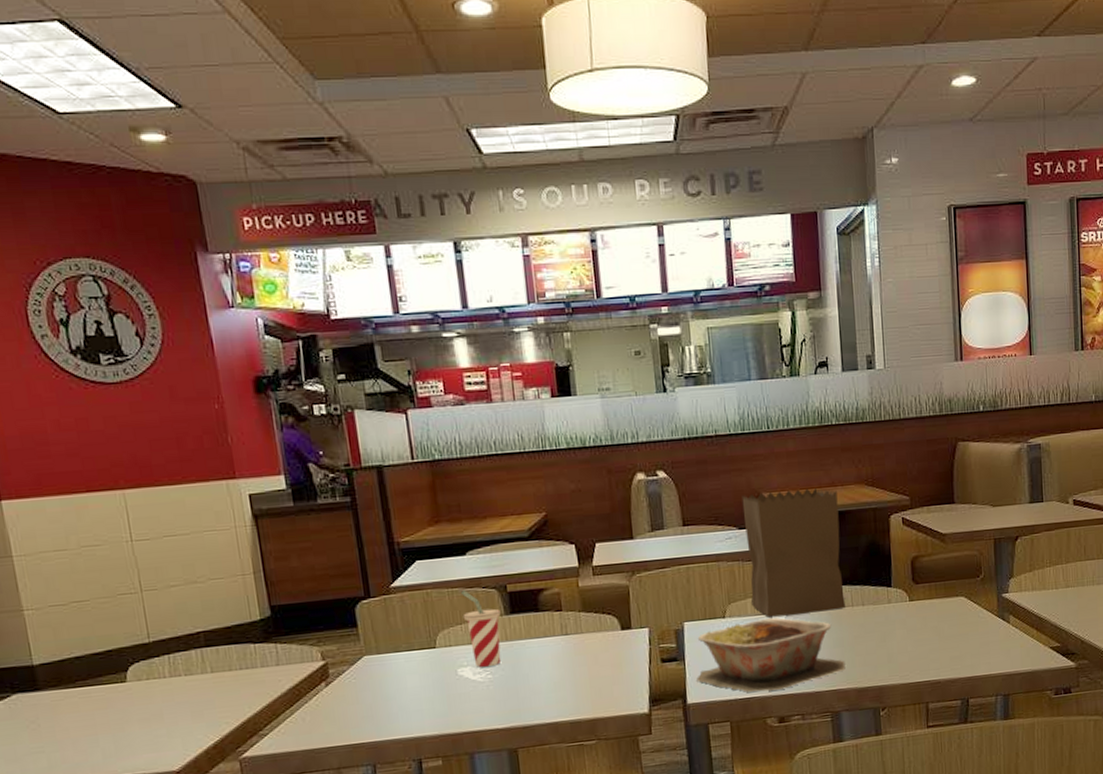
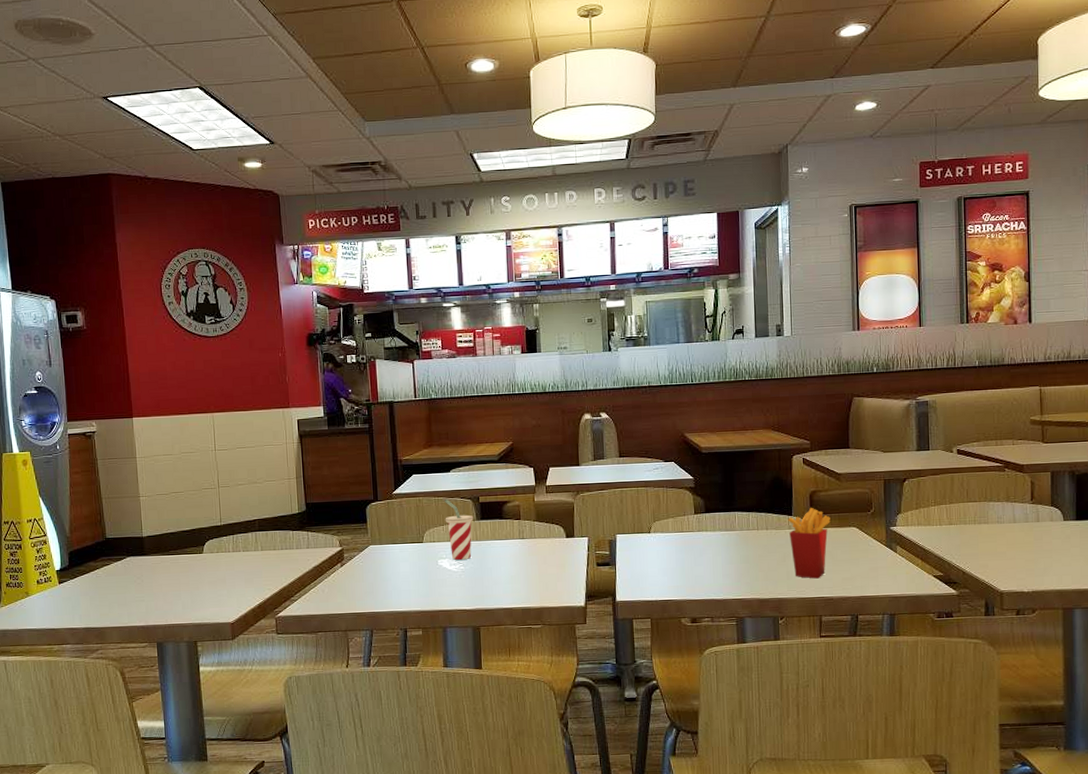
takeout container: present [696,617,846,692] -> none [625,535,750,596]
paper bag: present [741,488,845,617] -> none [668,431,751,535]
french fries: none [887,575,936,660] -> present [788,507,831,579]

